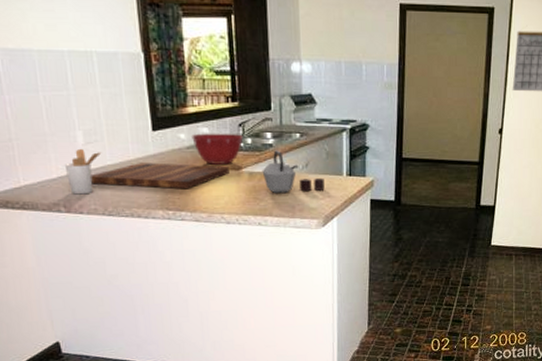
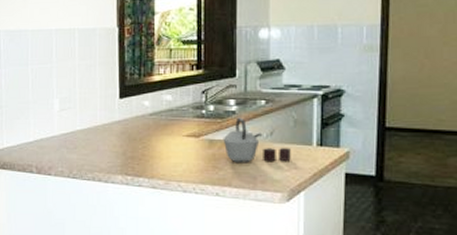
utensil holder: present [64,148,102,195] -> none [40,114,73,157]
cutting board: present [91,162,229,189] -> none [61,129,189,155]
mixing bowl: present [192,133,243,165] -> none [155,100,206,131]

